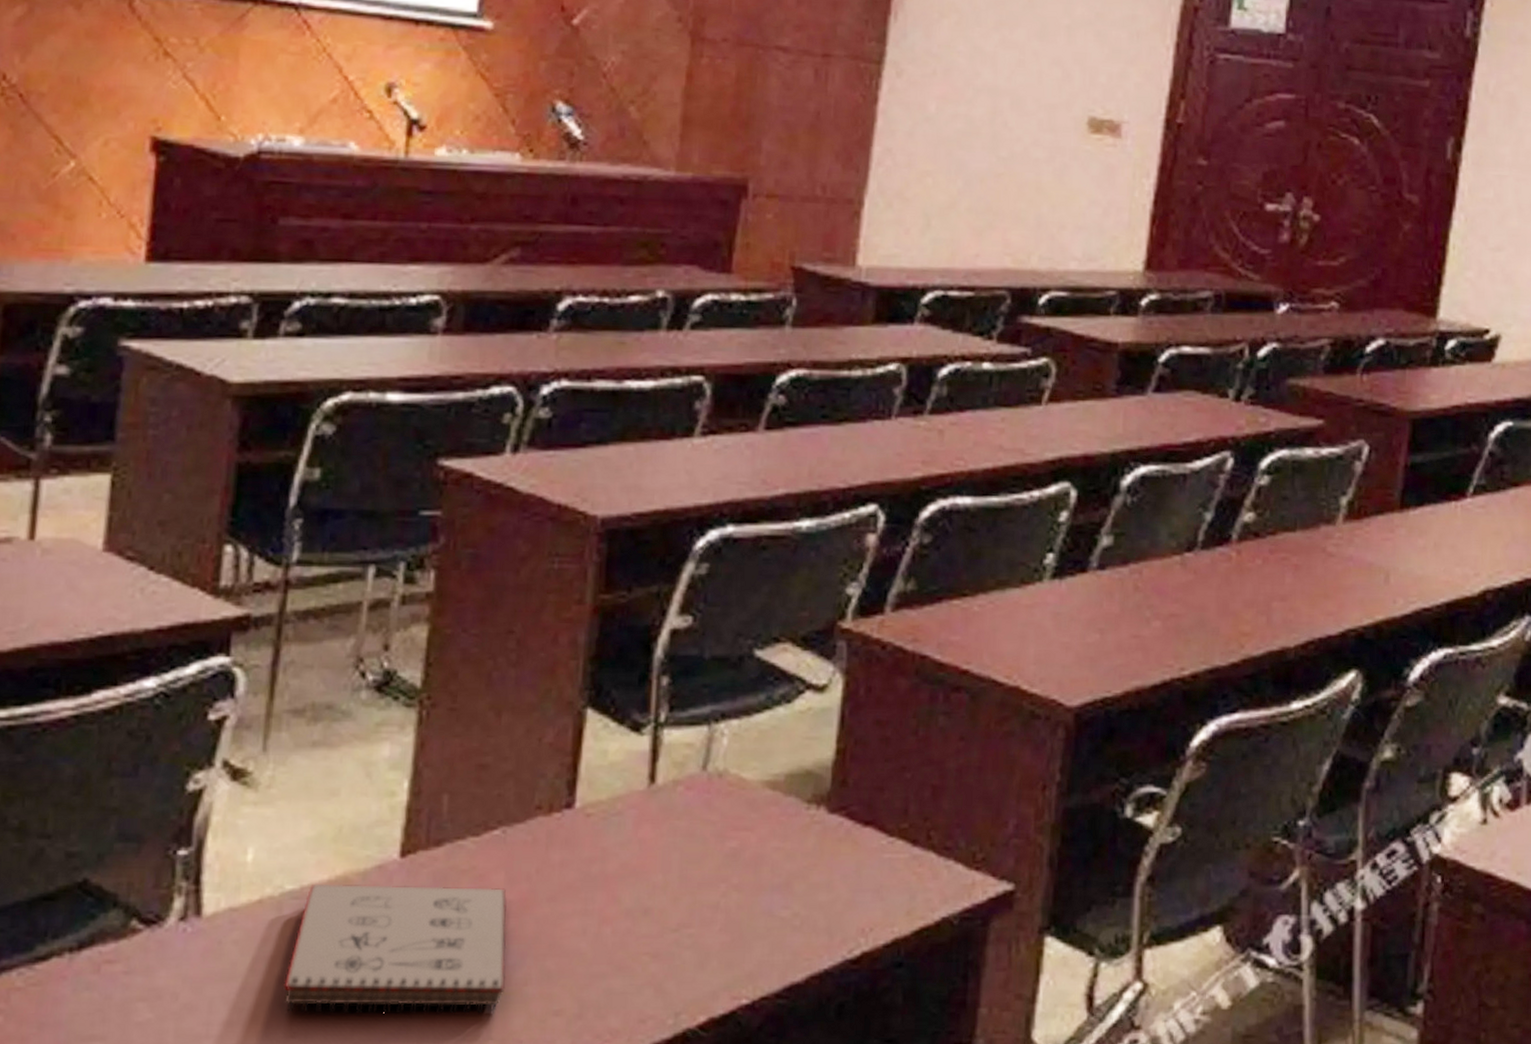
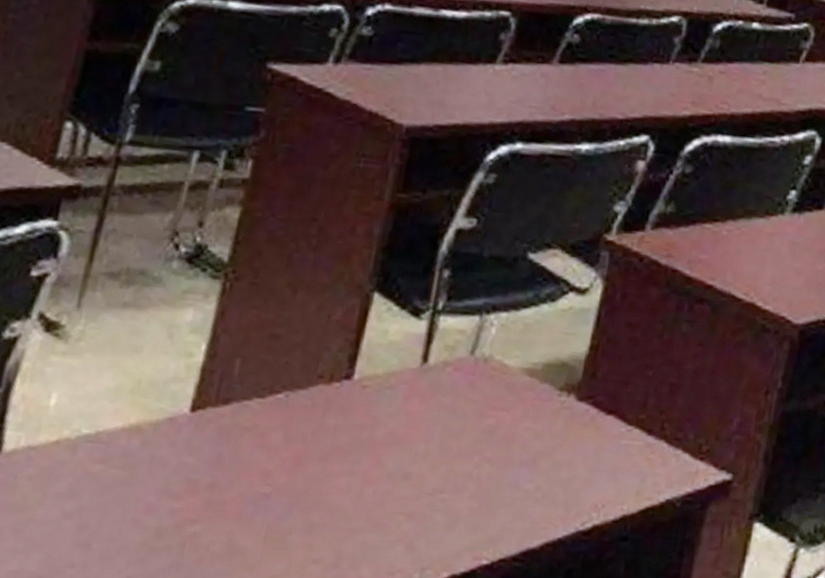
notepad: present [283,883,507,1014] -> none [68,430,283,558]

